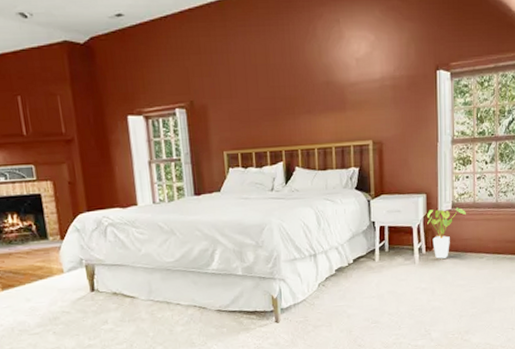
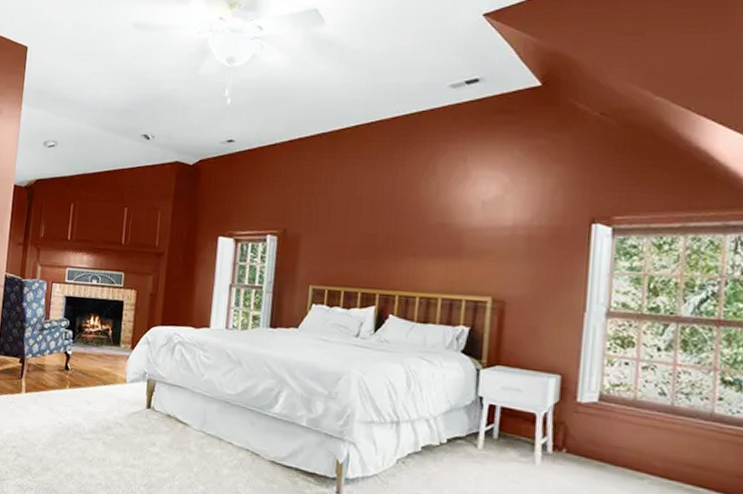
house plant: present [427,206,466,259] -> none [559,397,621,467]

